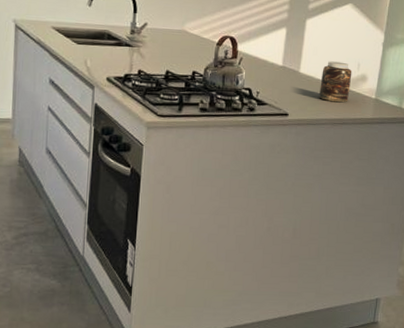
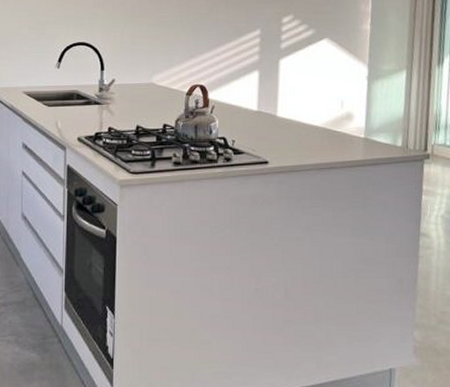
jar: present [318,61,352,103] -> none [300,101,336,145]

